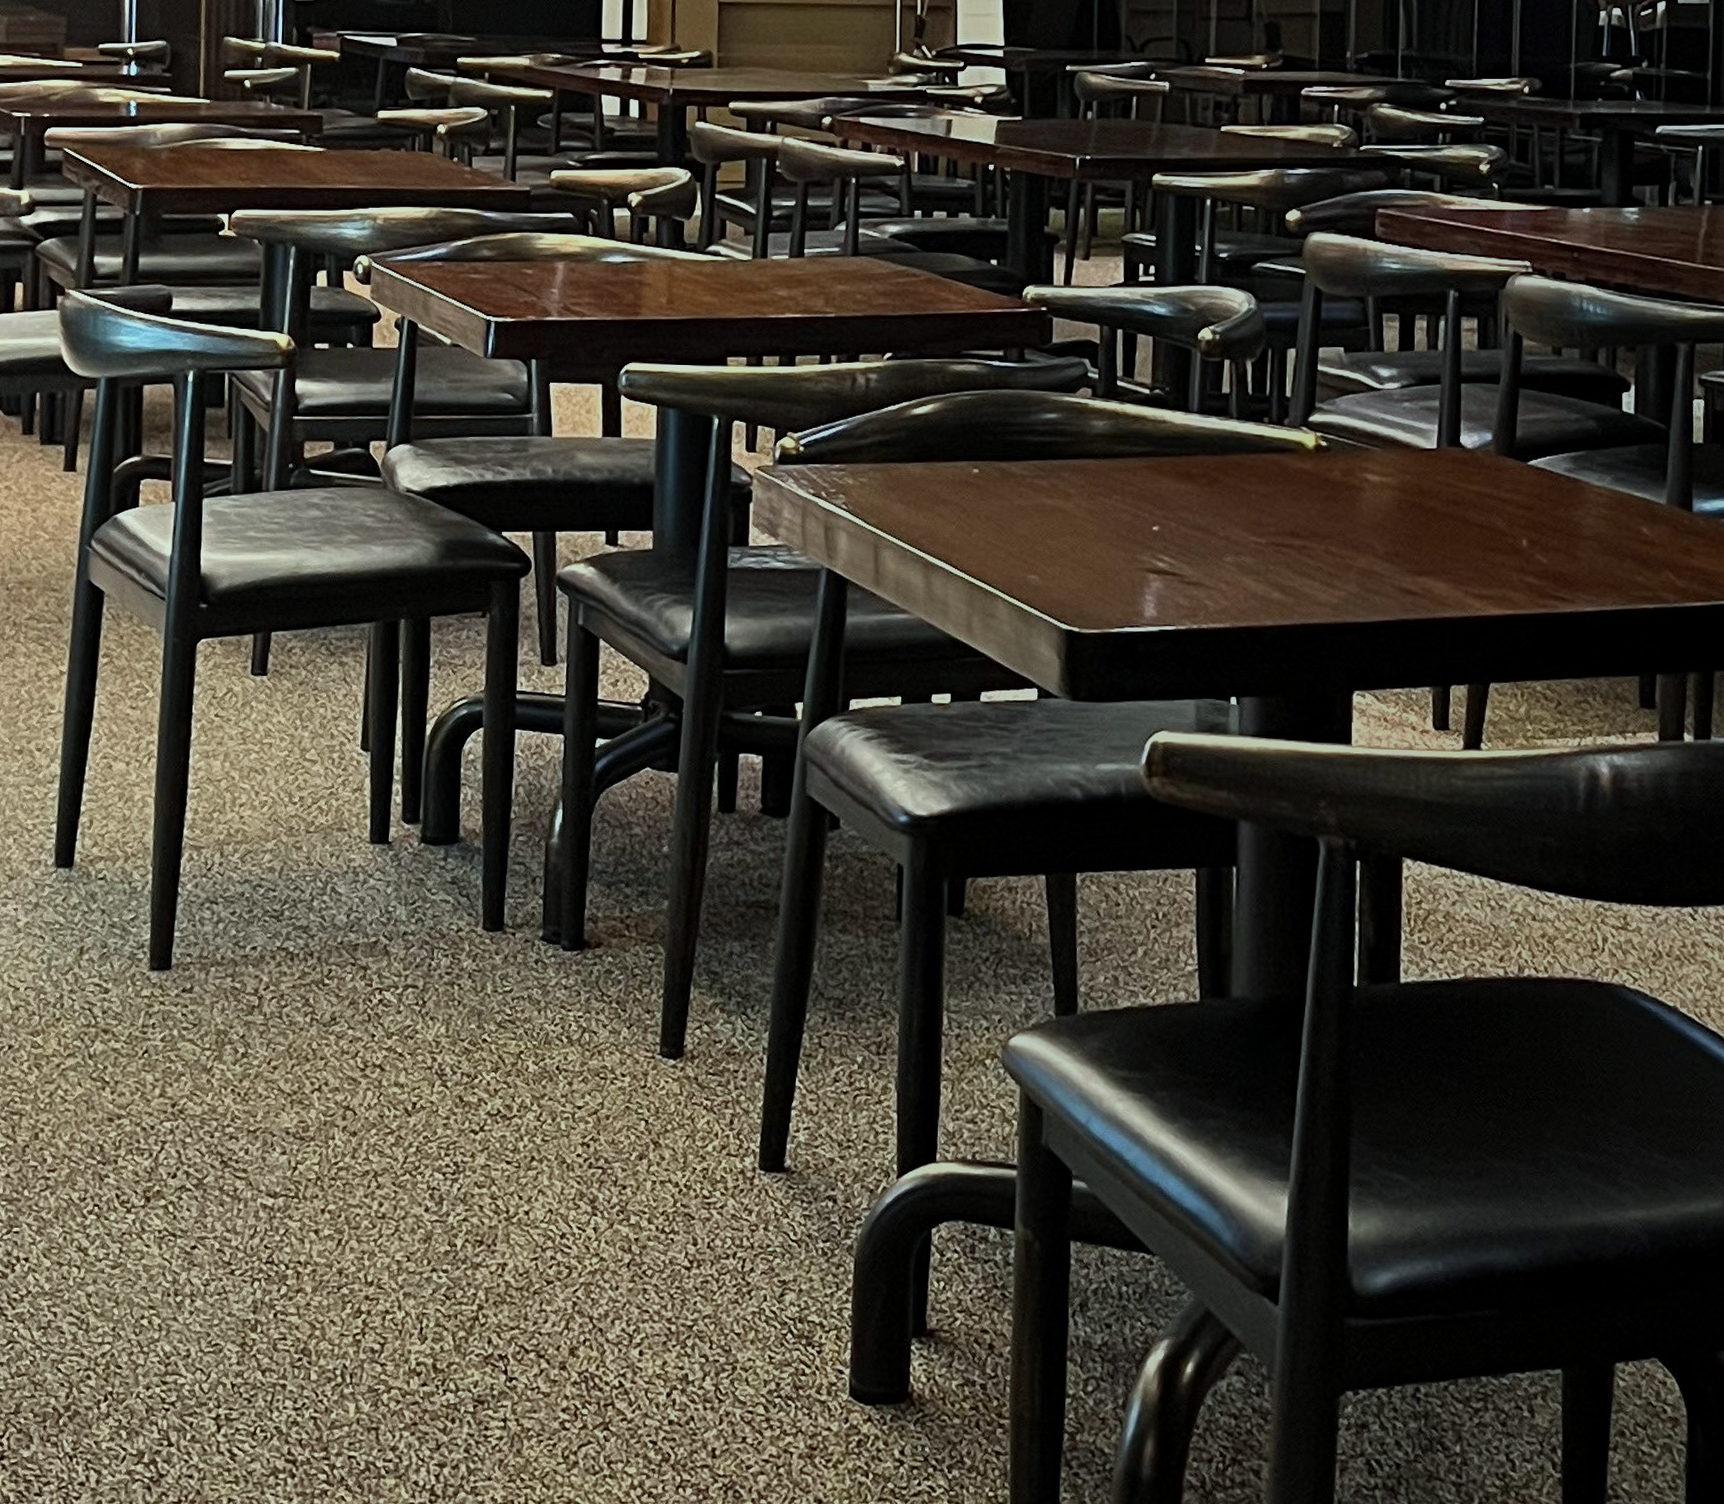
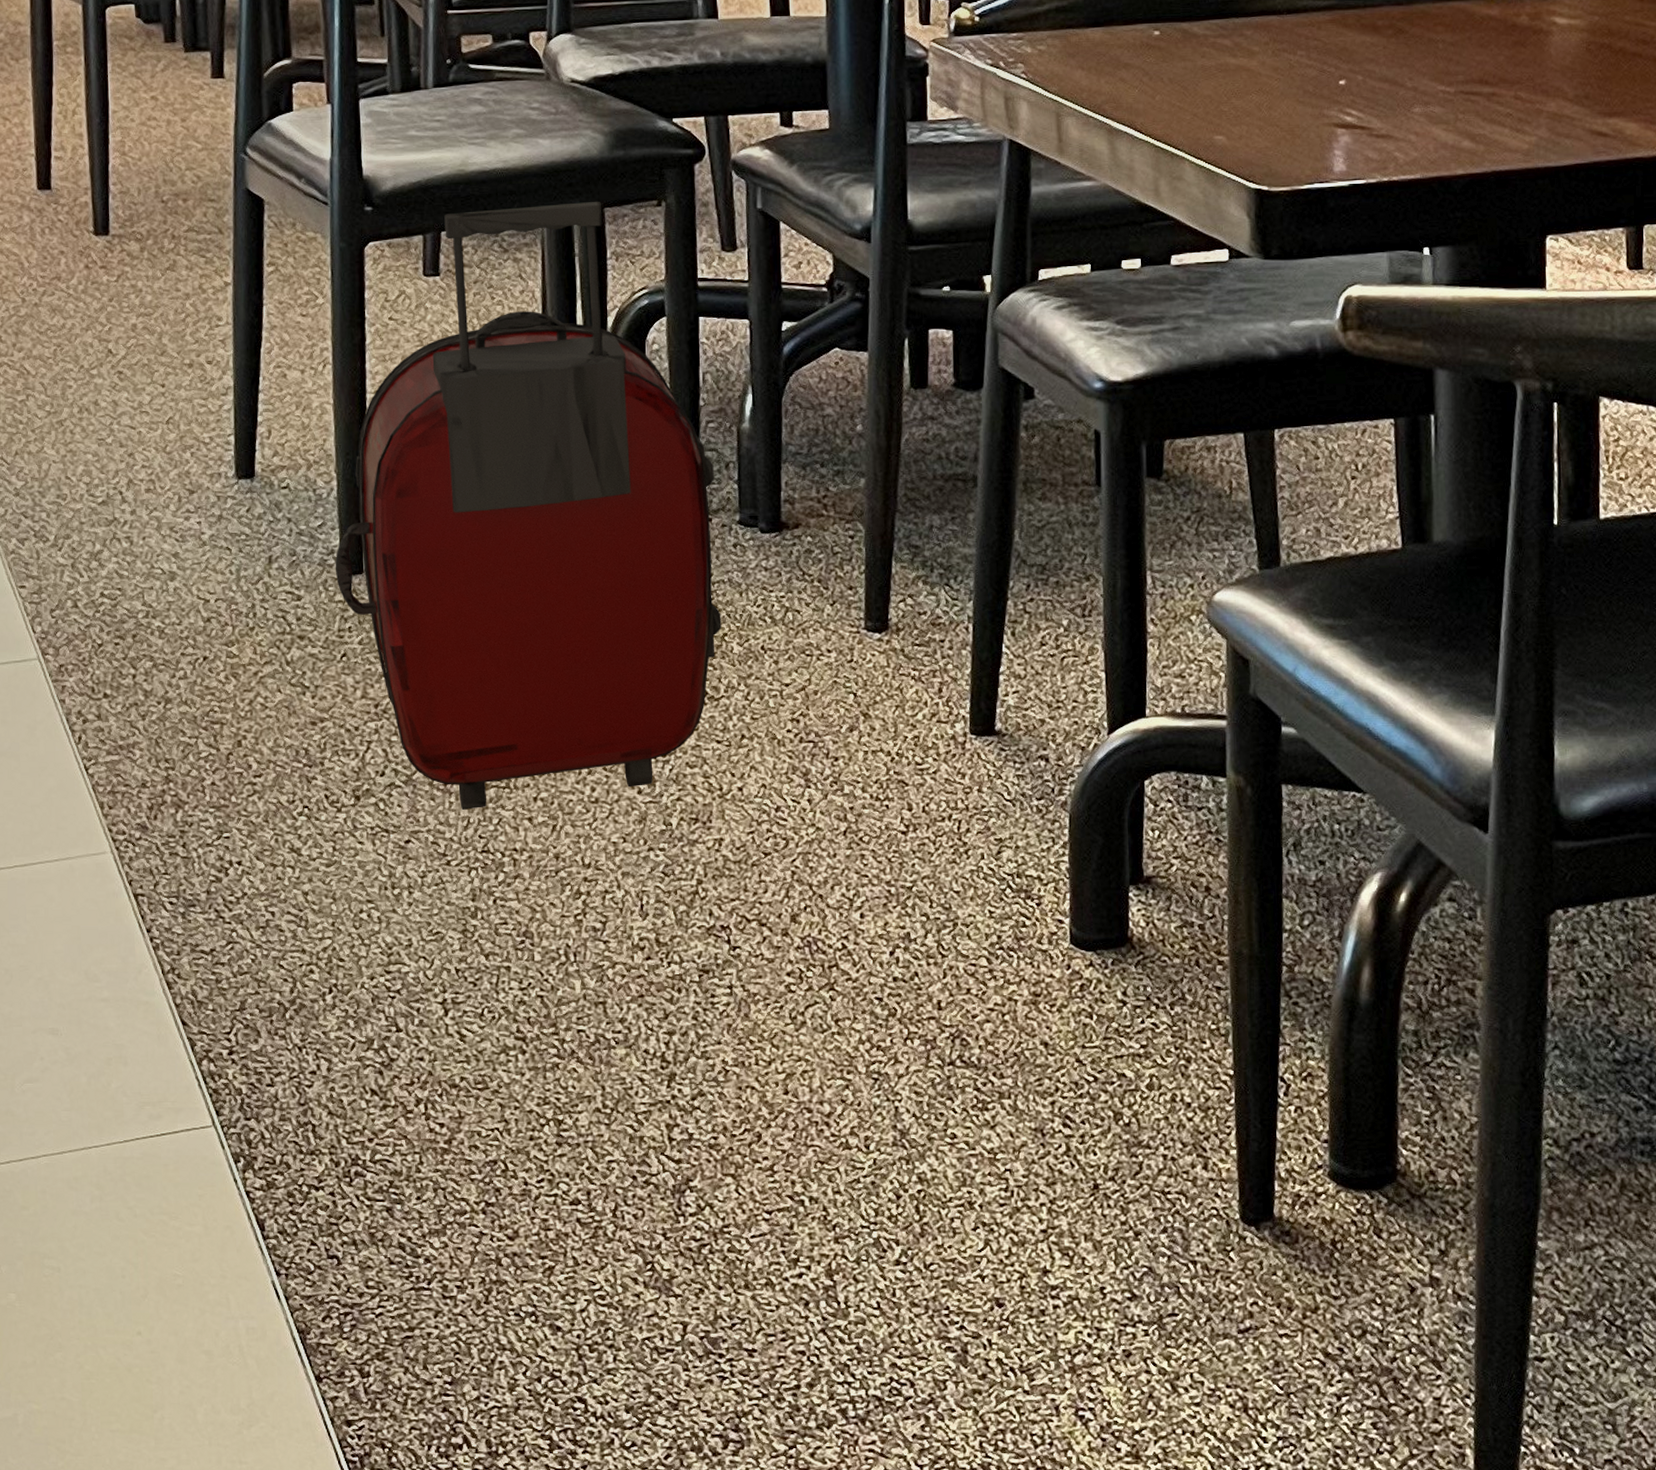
suitcase: none [143,609,521,1218] -> present [335,201,722,810]

